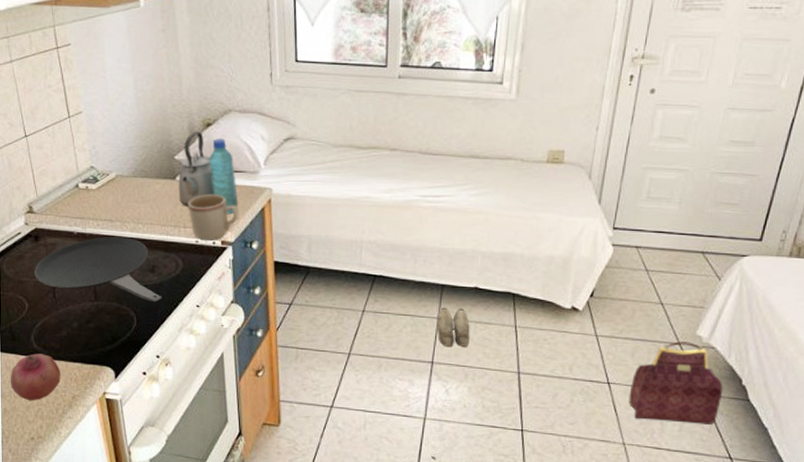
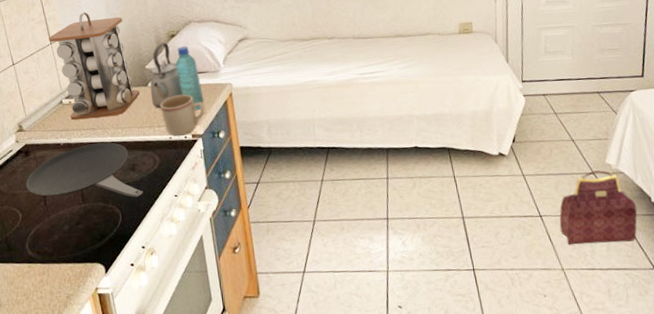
fruit: present [10,353,61,401] -> none [7,259,55,307]
spice rack: none [67,84,166,210] -> present [49,11,140,121]
slippers: present [437,307,470,348] -> none [386,166,417,203]

